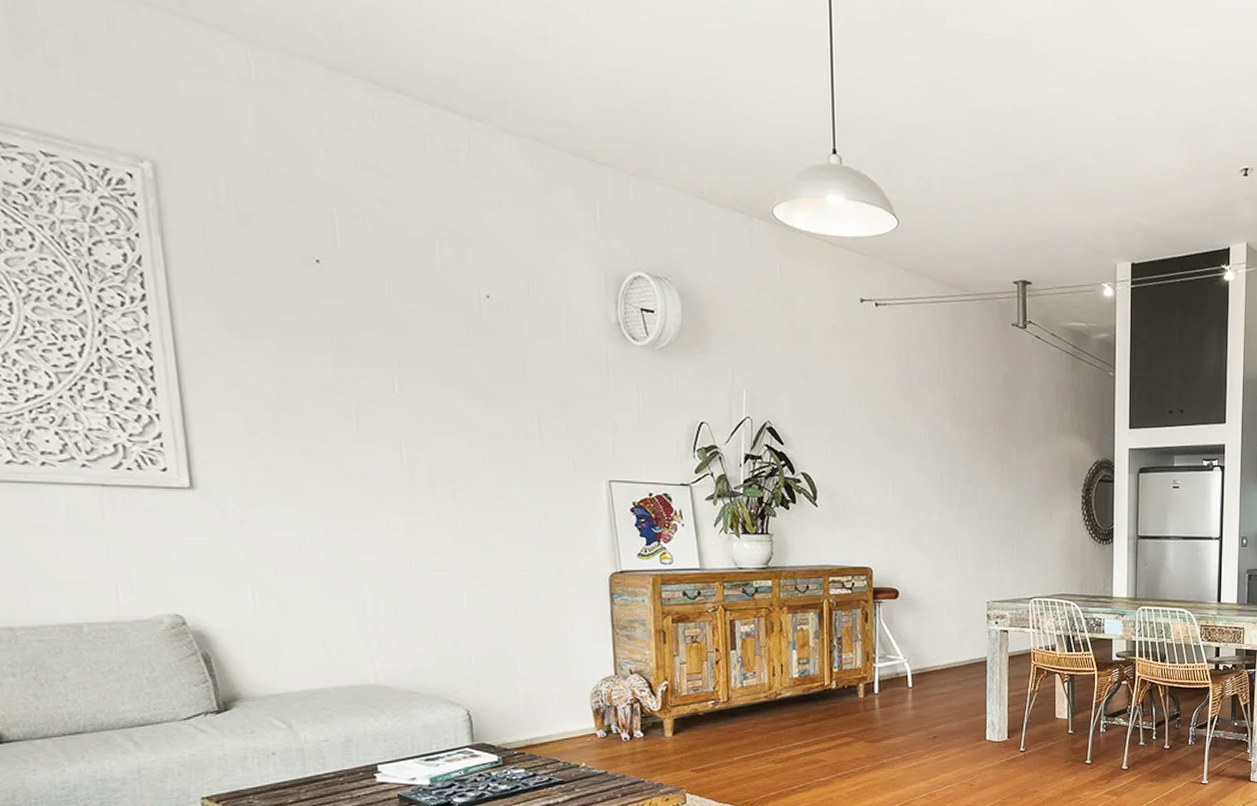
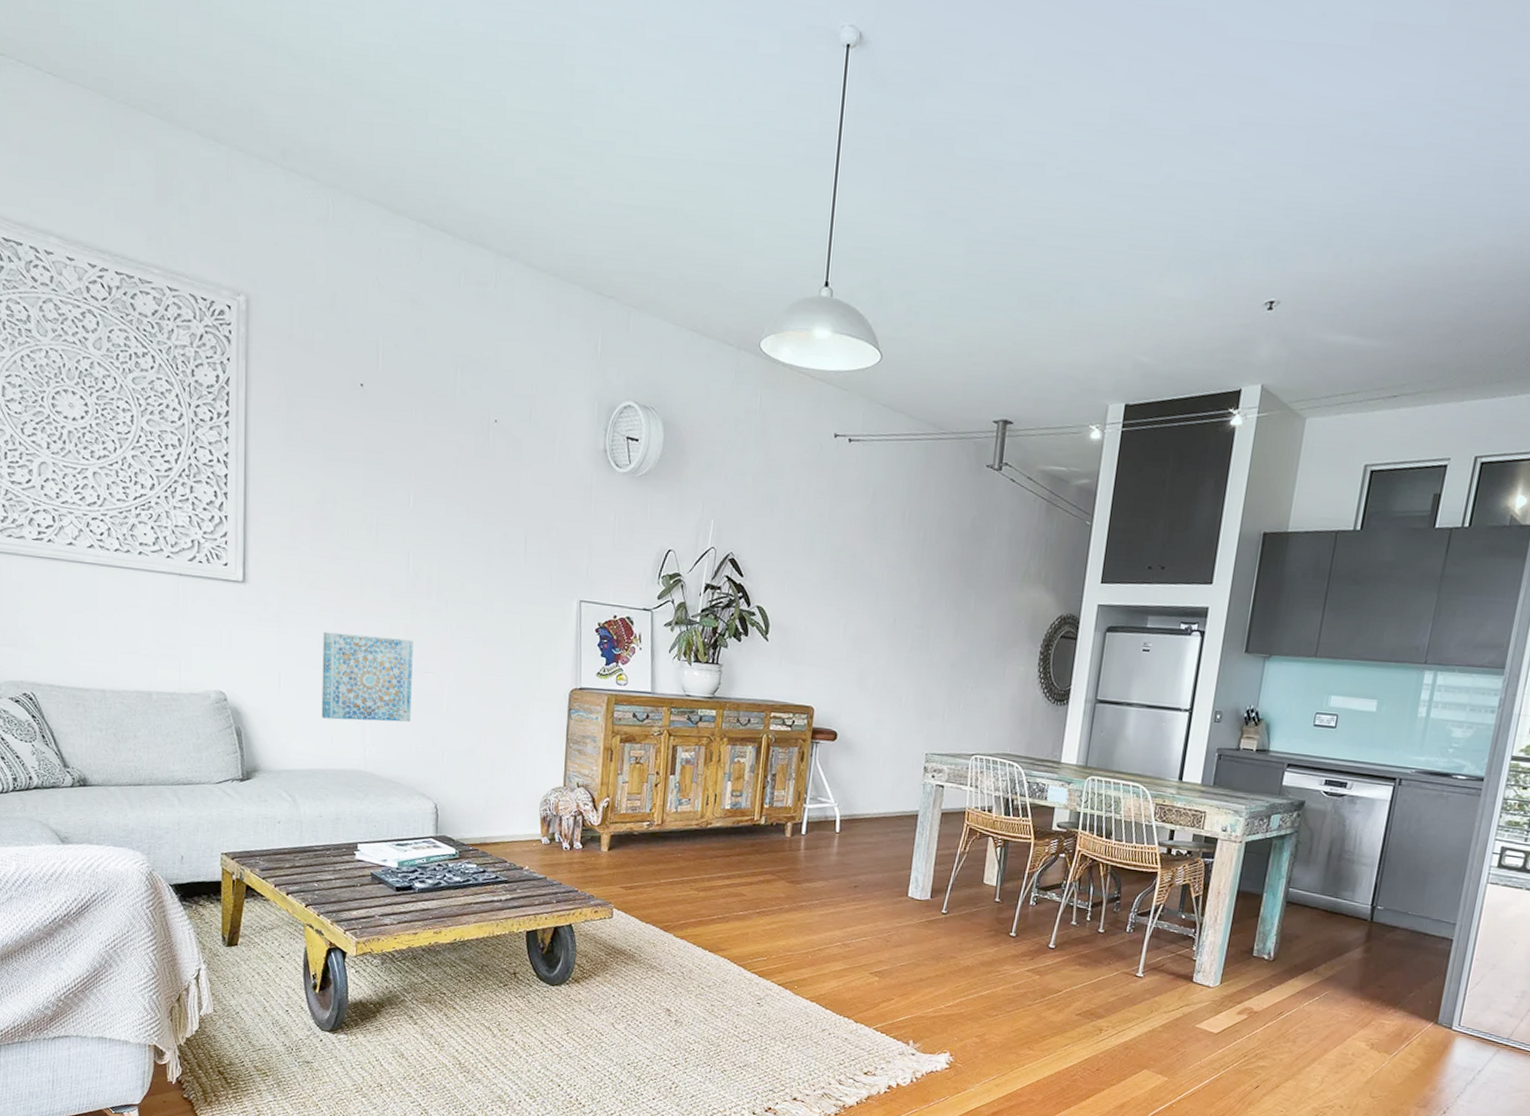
wall art: none [303,536,426,632] -> present [321,631,413,722]

